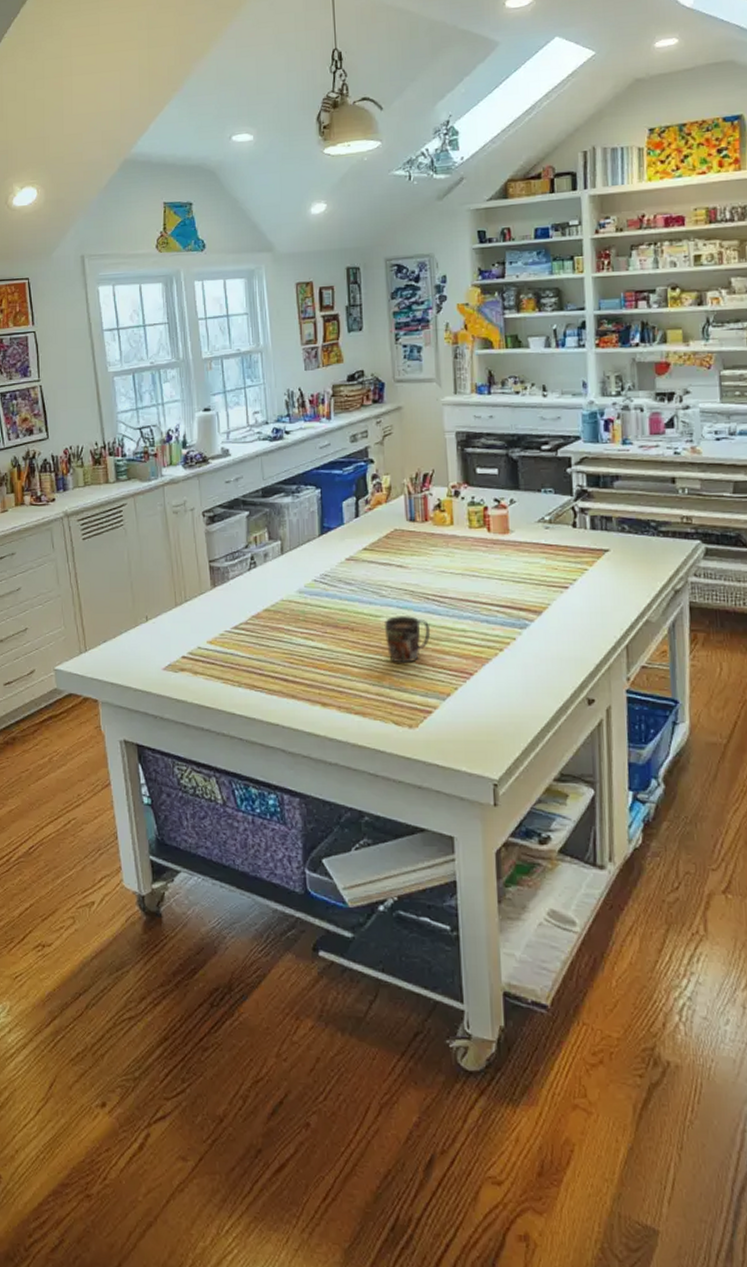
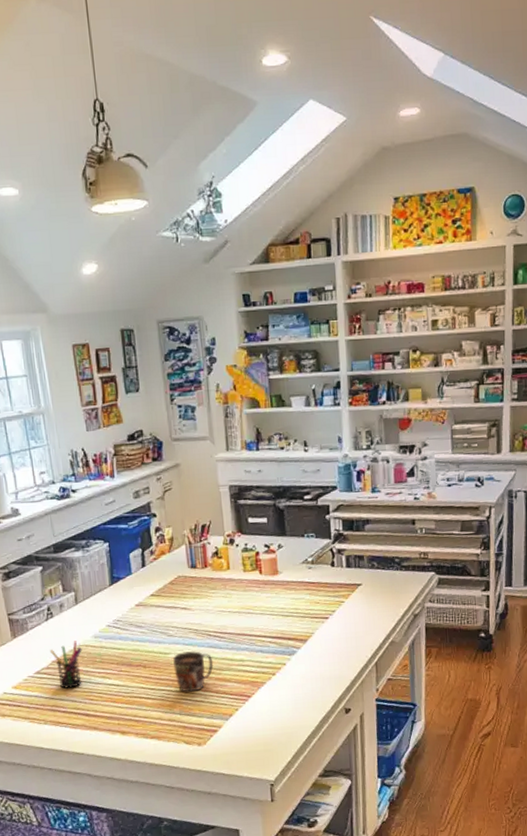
pen holder: none [249,595,285,648] -> present [49,641,82,689]

